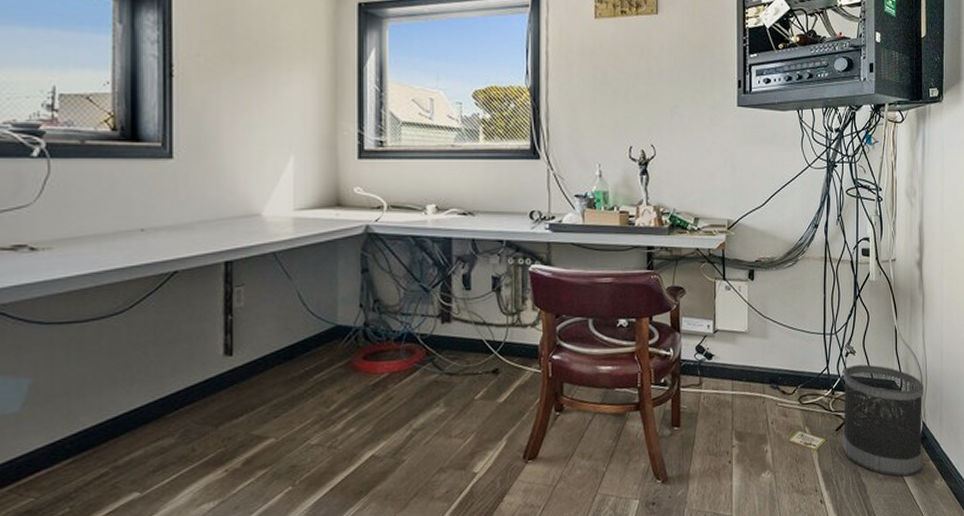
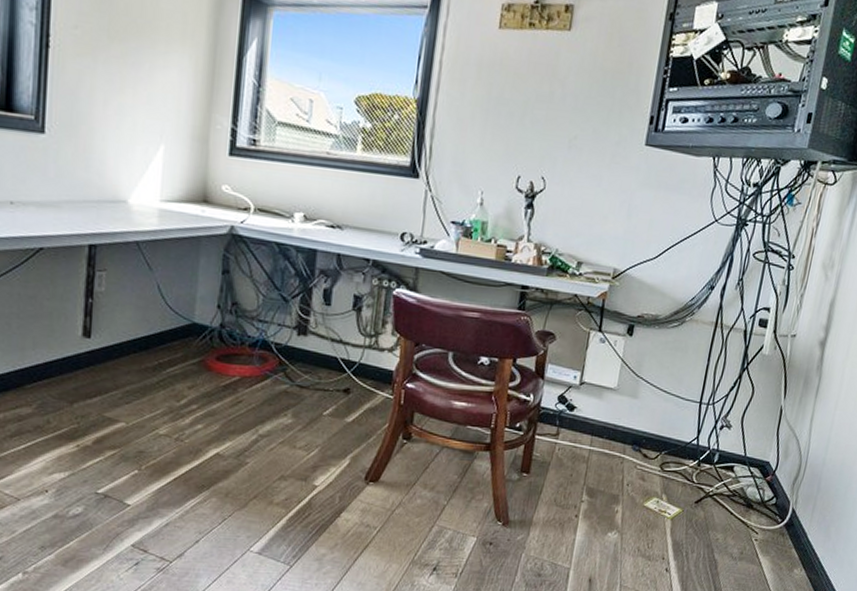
wastebasket: present [842,364,924,477] -> none [699,440,801,561]

